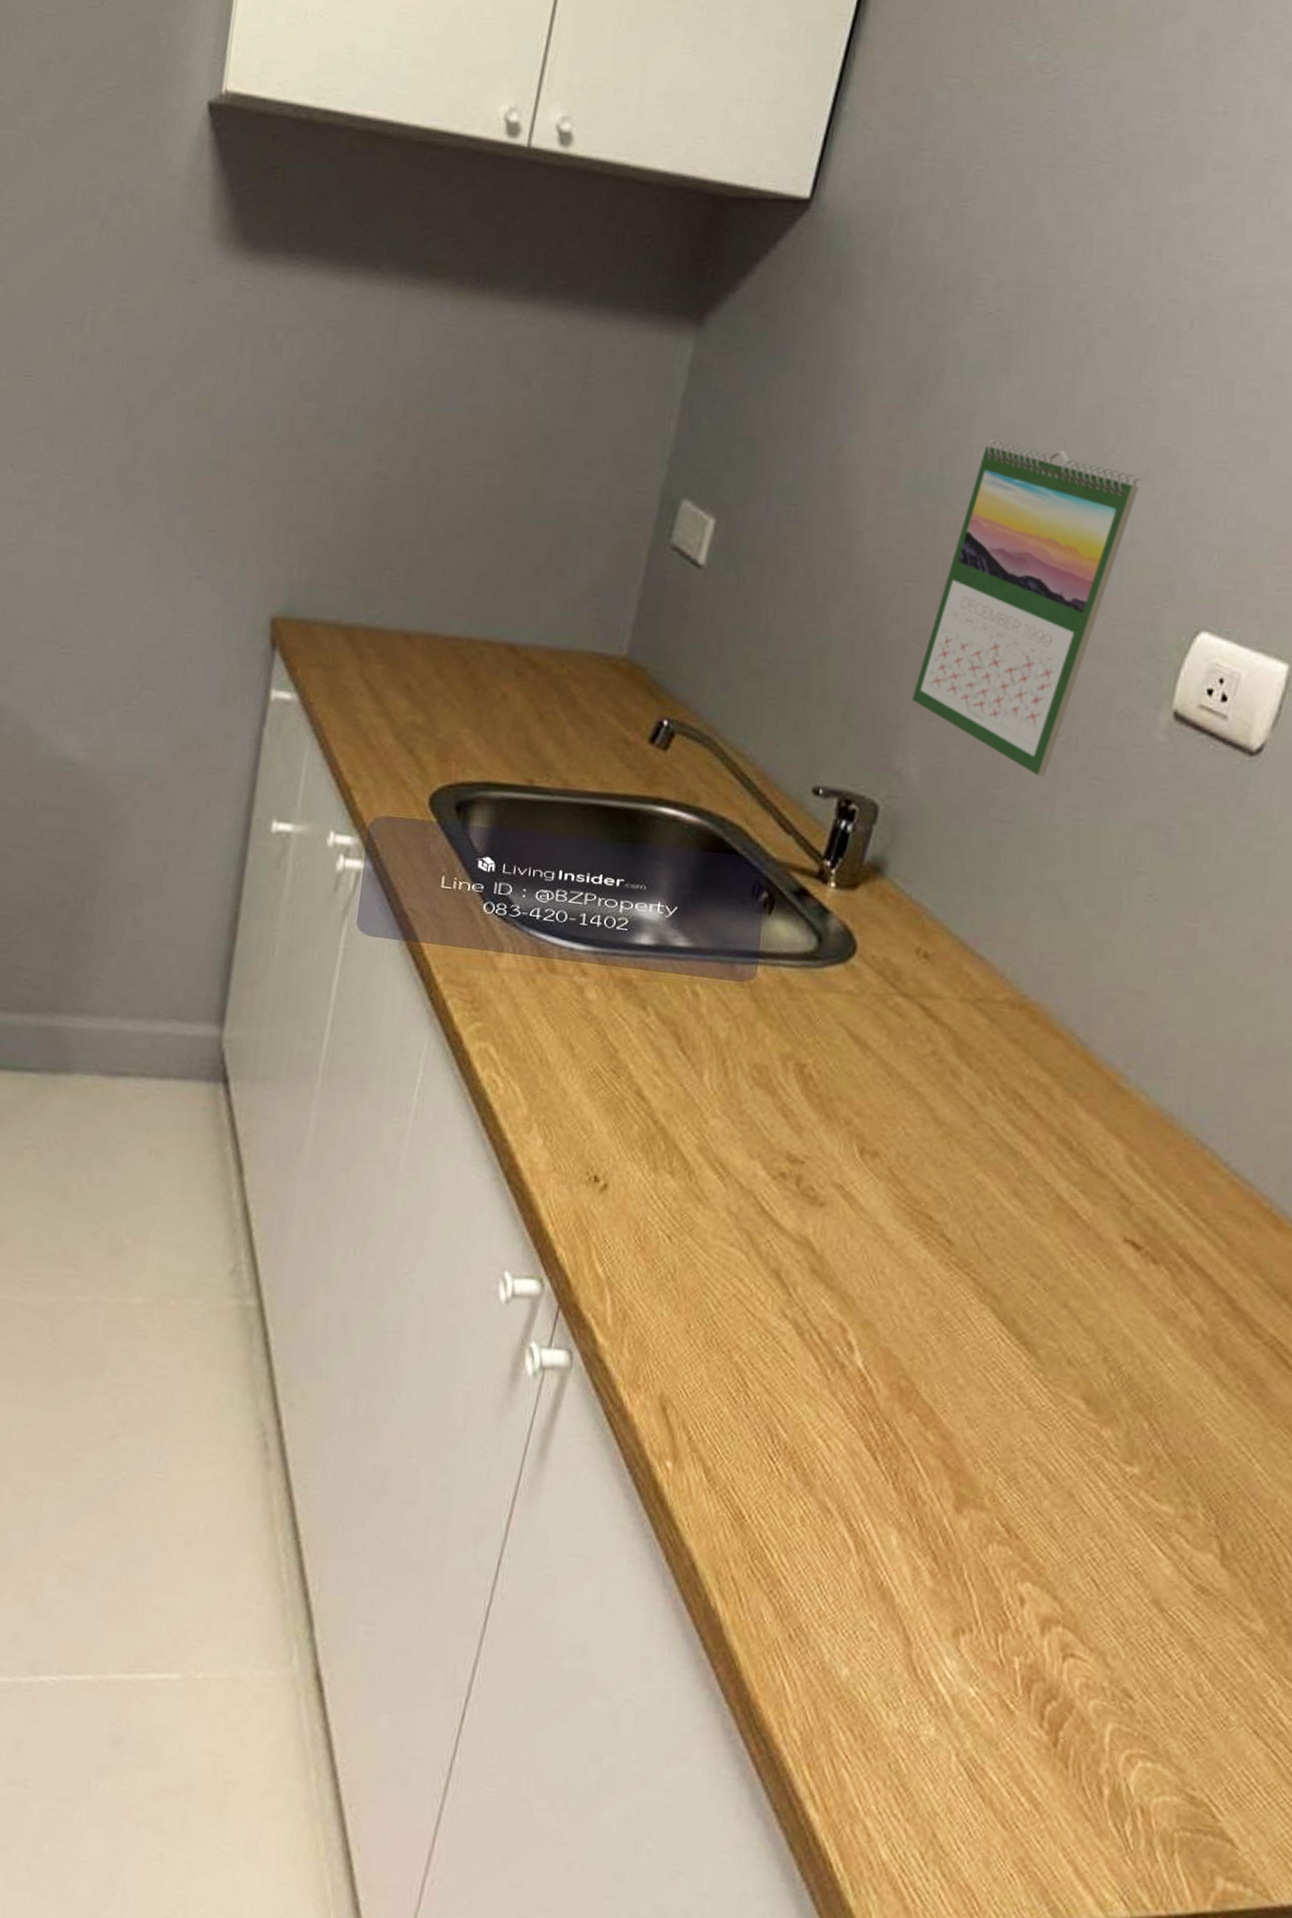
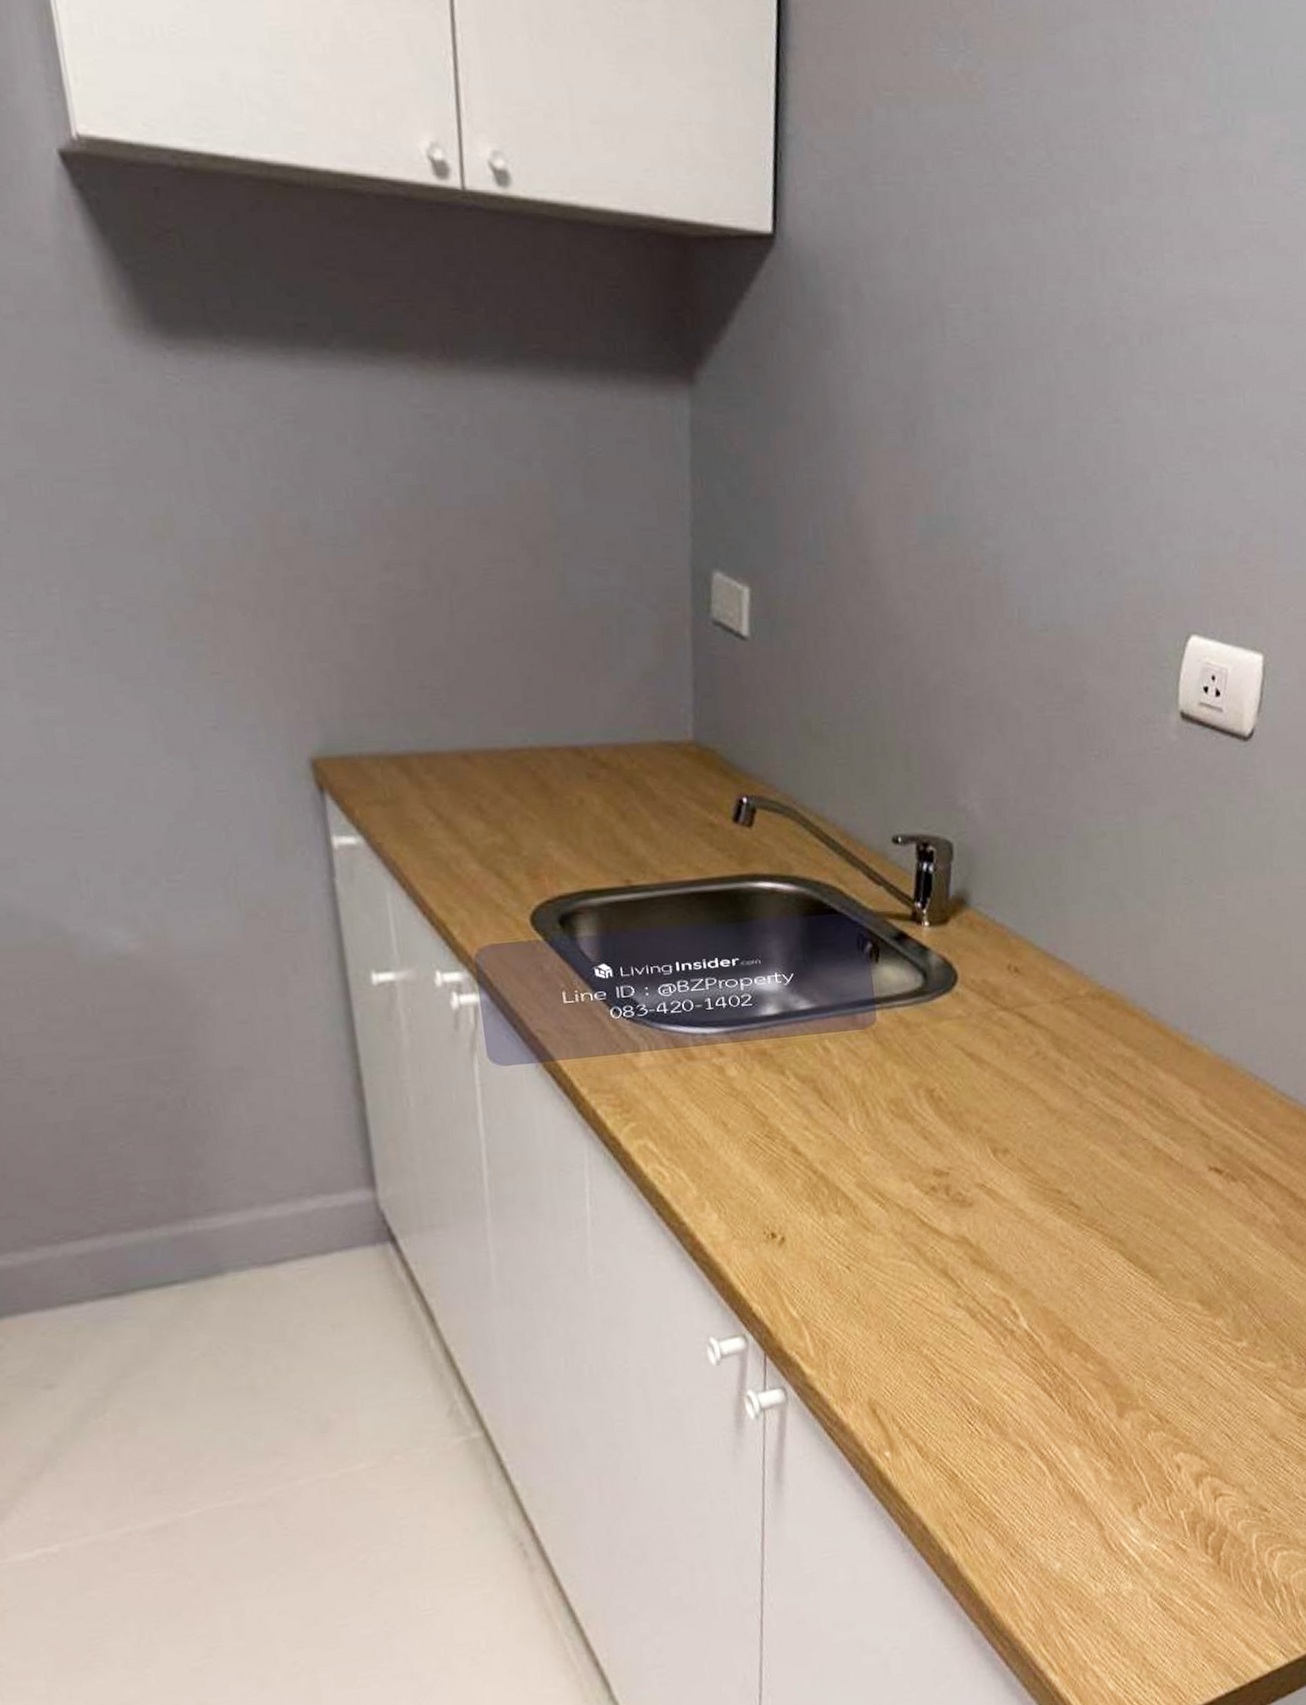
calendar: present [912,439,1141,777] -> none [962,473,1122,790]

